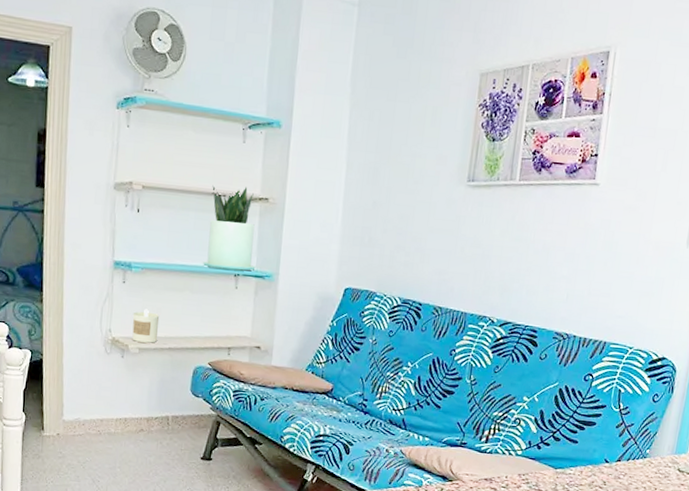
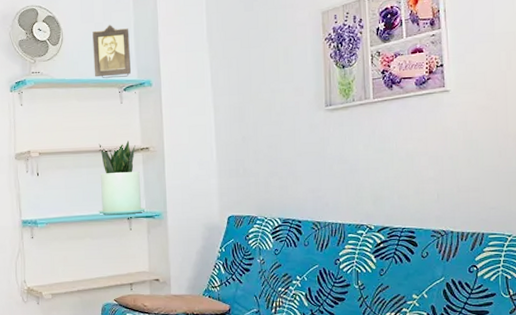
candle: present [132,309,160,343] -> none [43,258,67,288]
photo frame: none [216,47,264,112] -> present [92,25,132,79]

